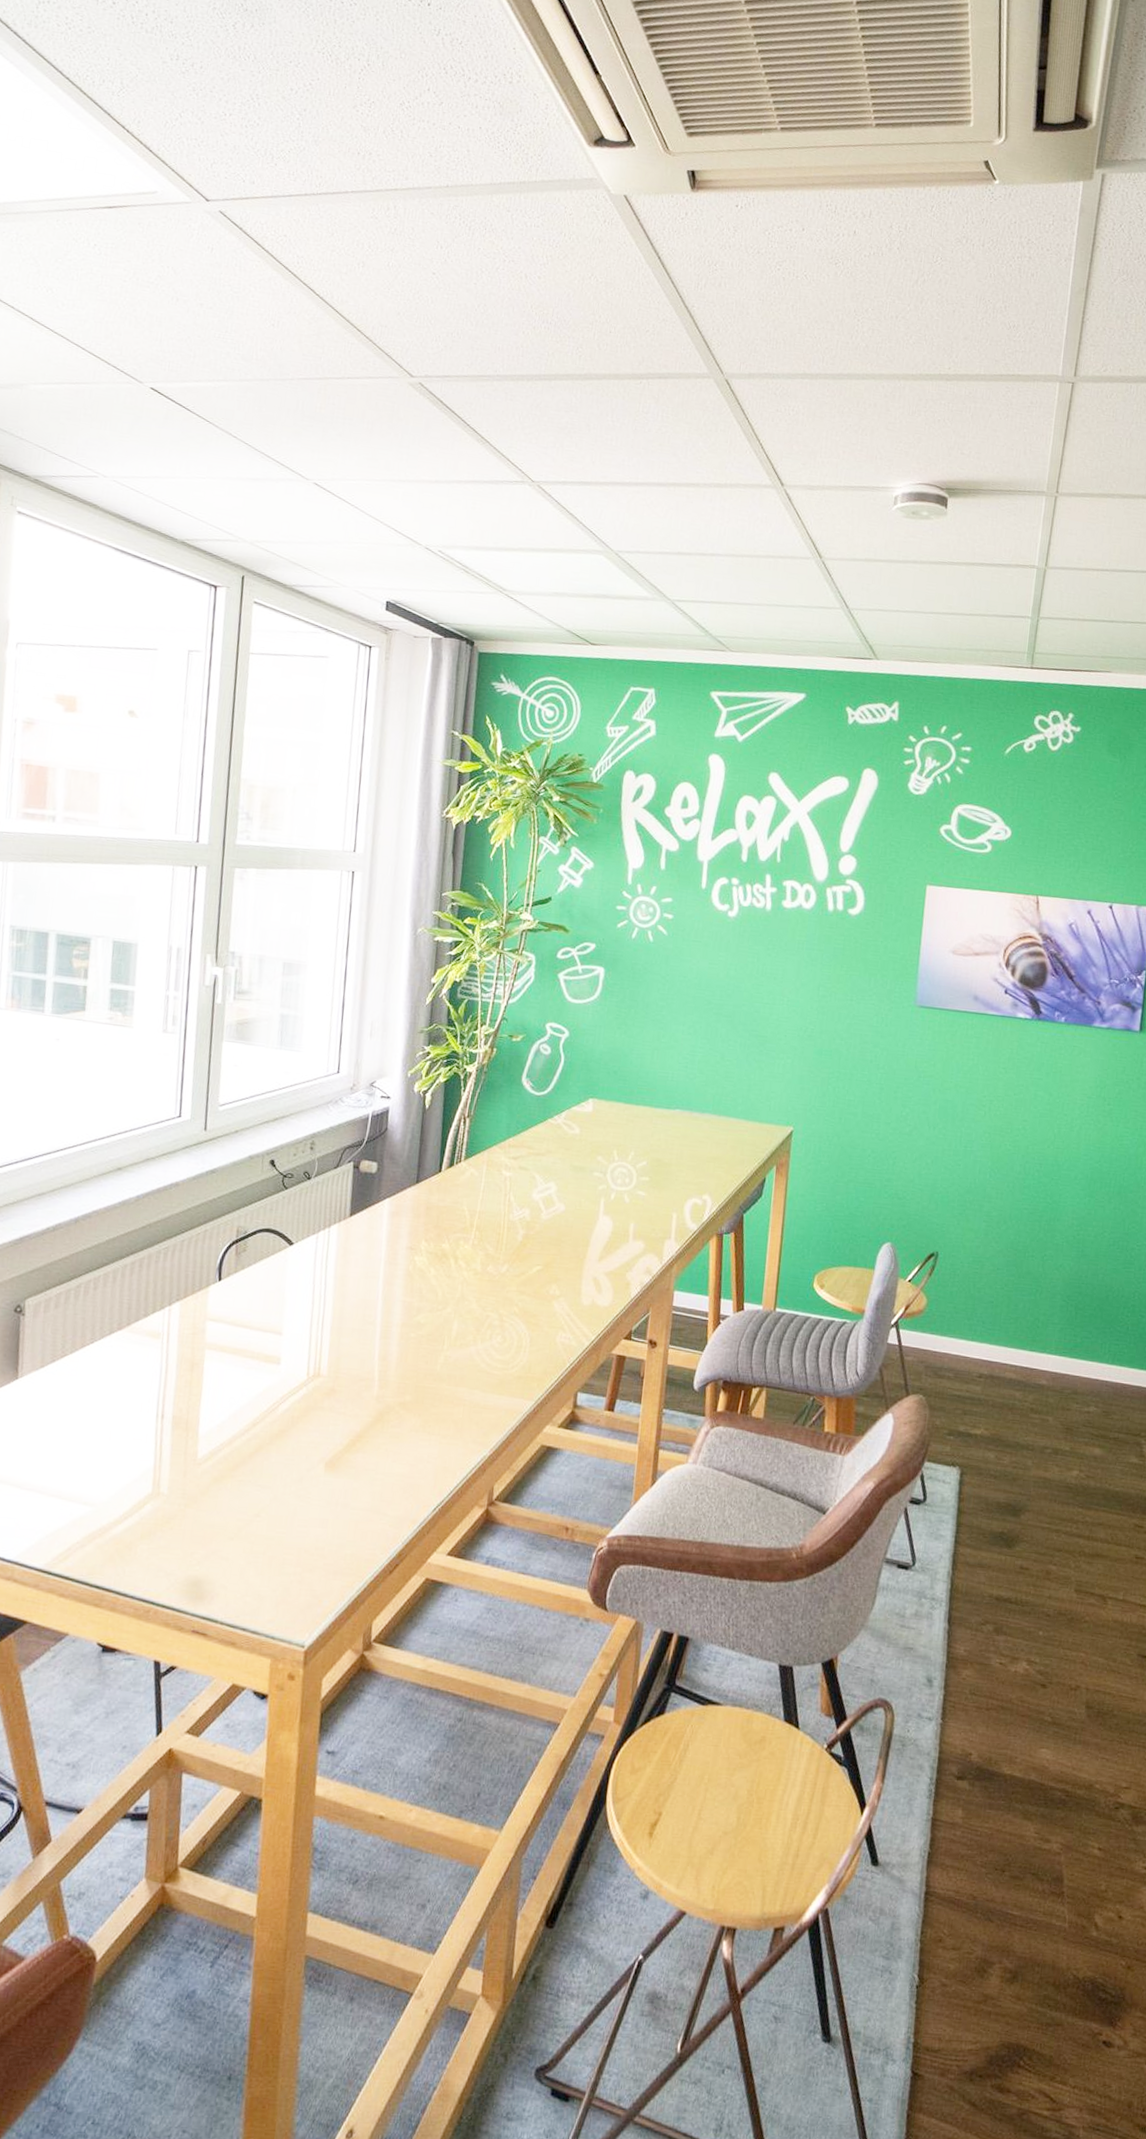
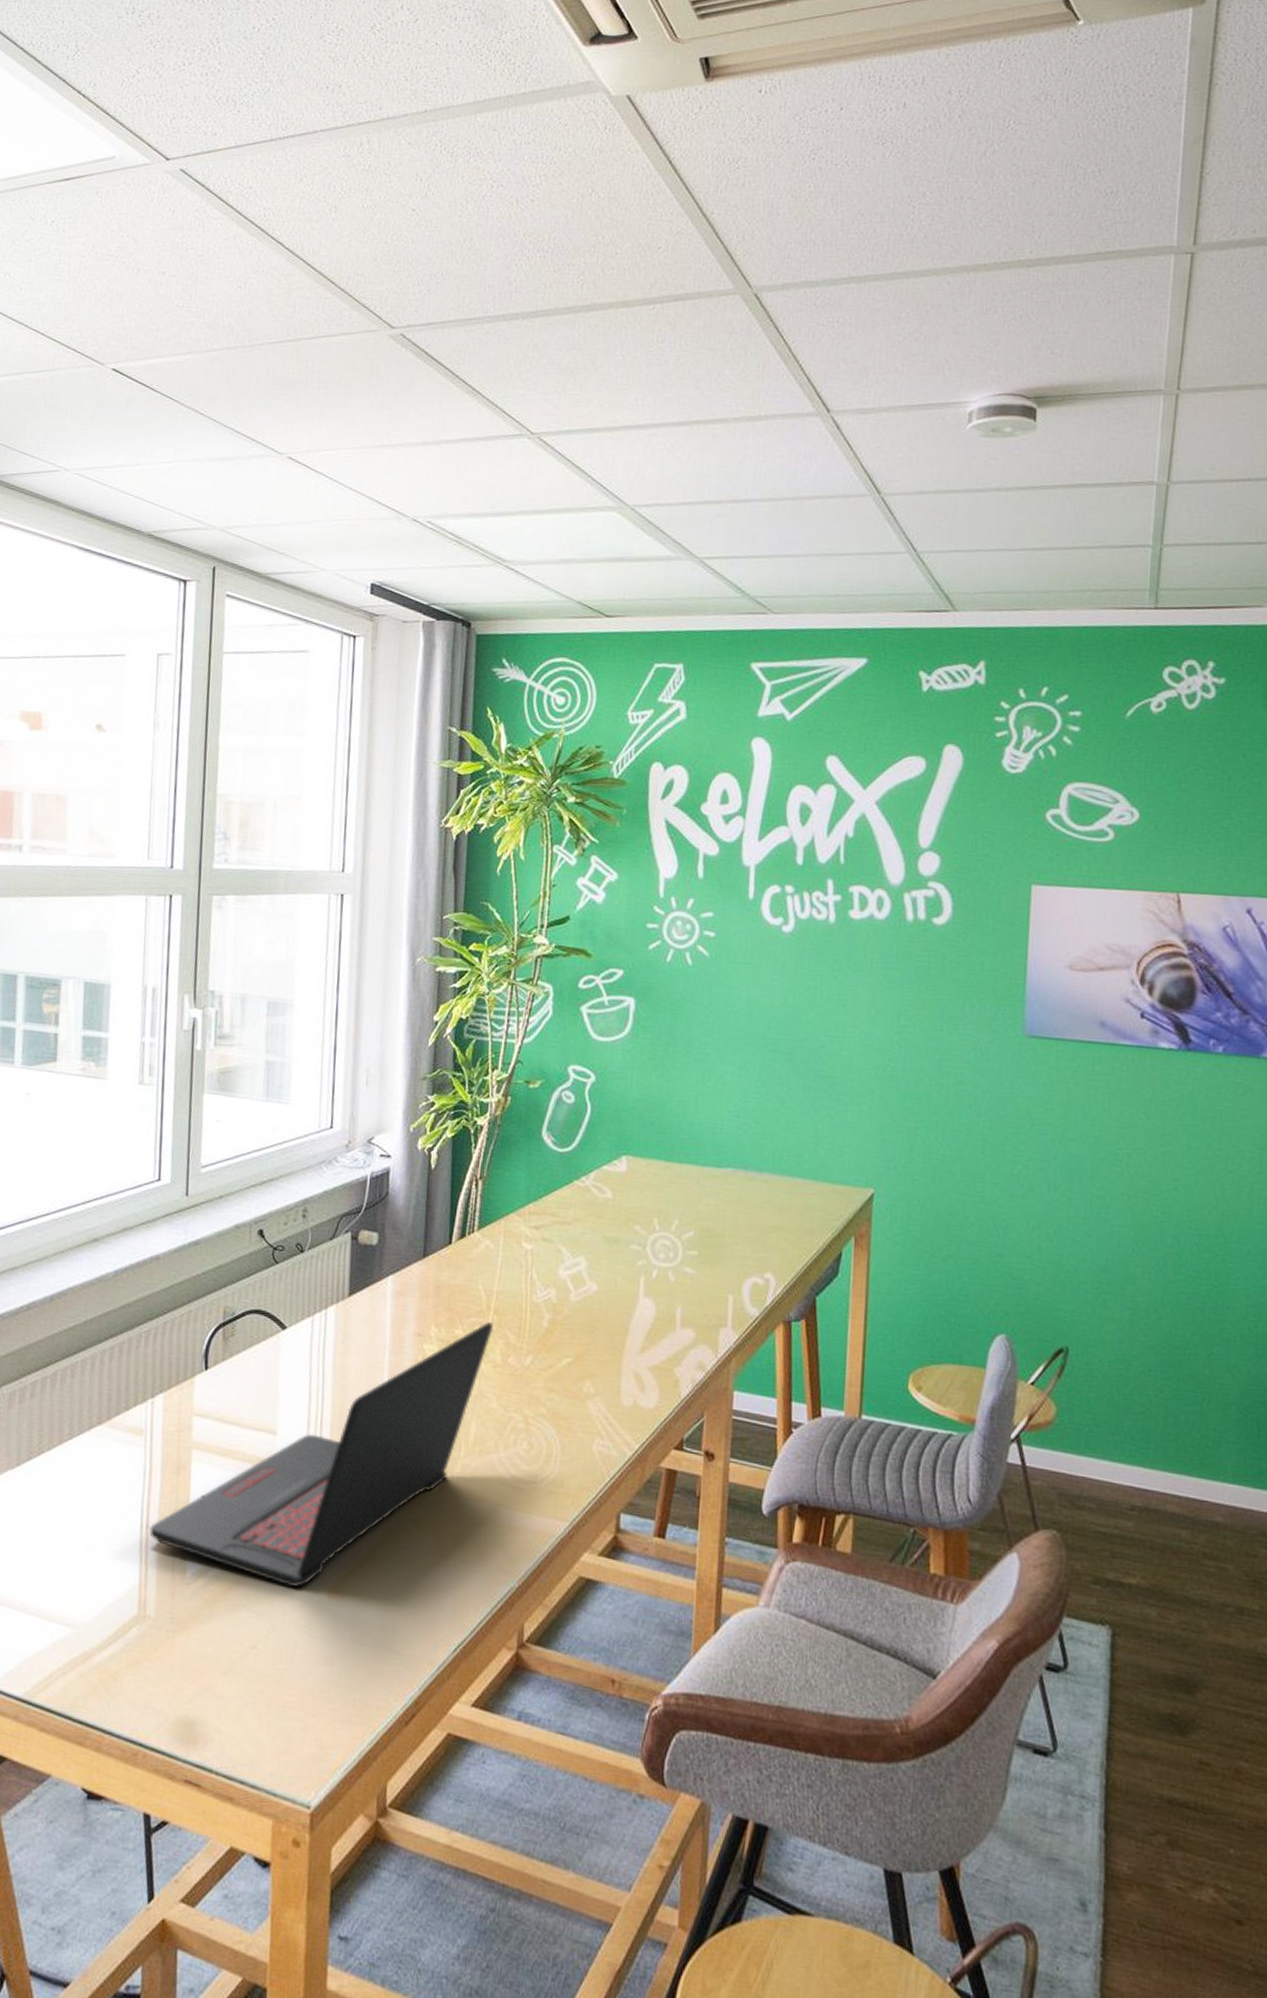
laptop: none [164,1237,476,1463] -> present [149,1322,494,1587]

